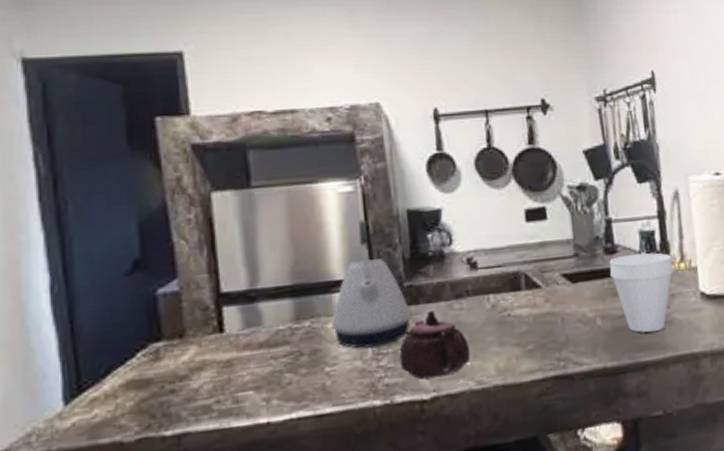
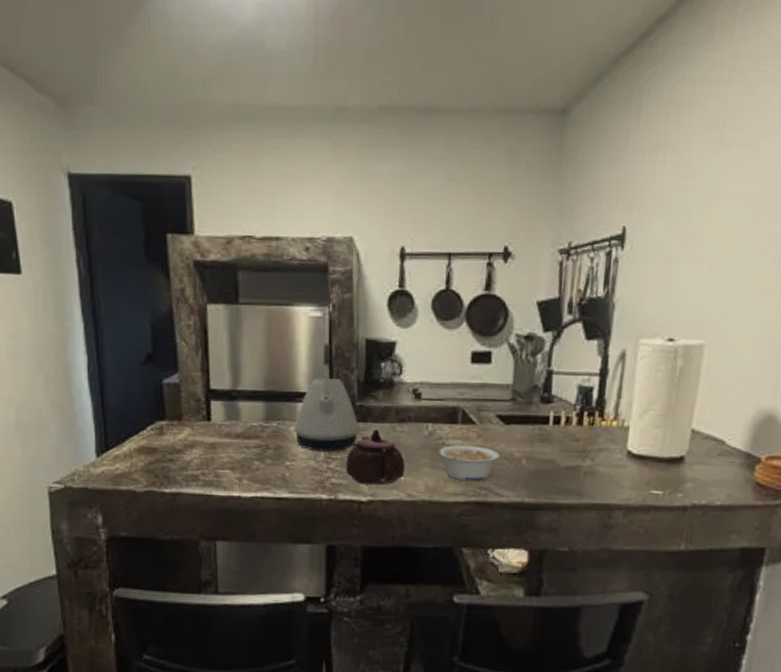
legume: none [505,311,573,355] -> present [439,444,500,482]
cup: present [609,252,674,333] -> none [542,406,607,479]

